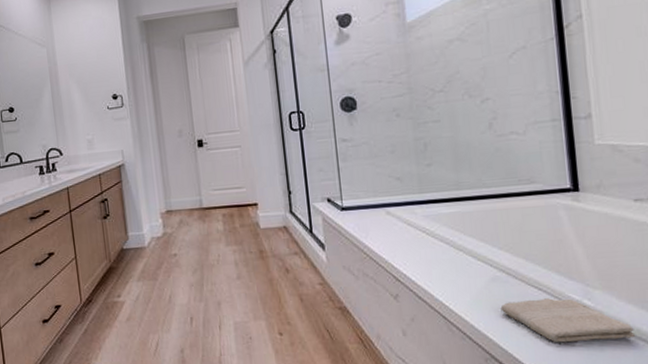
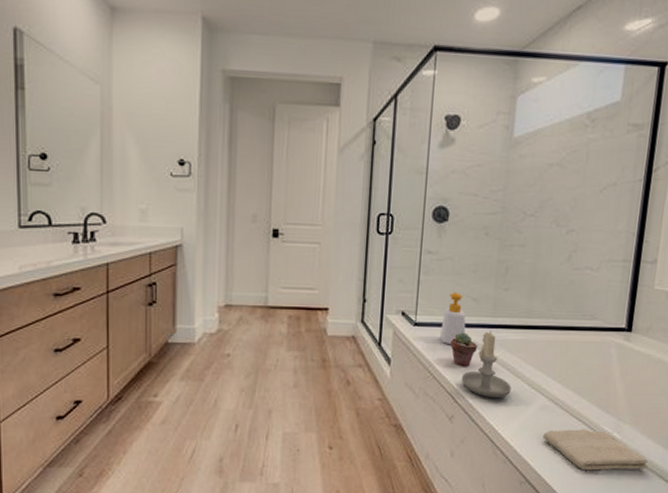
soap bottle: none [368,173,395,225] -> present [440,291,466,344]
potted succulent: none [381,211,410,246] -> present [450,332,478,367]
candle: none [399,207,455,274] -> present [461,331,511,399]

